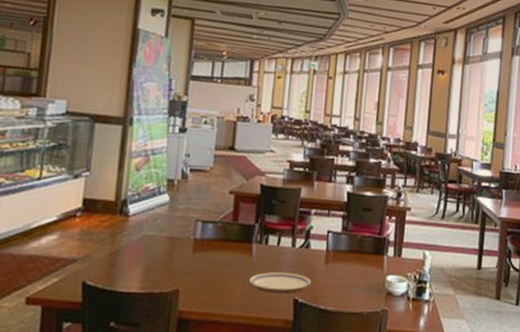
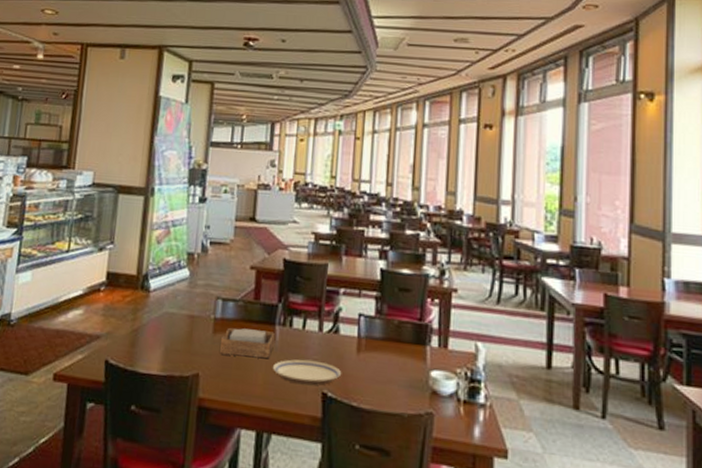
napkin holder: none [198,246,252,273] -> present [219,327,275,359]

